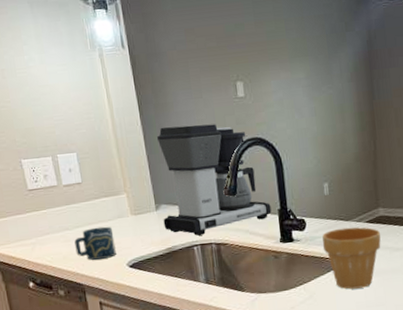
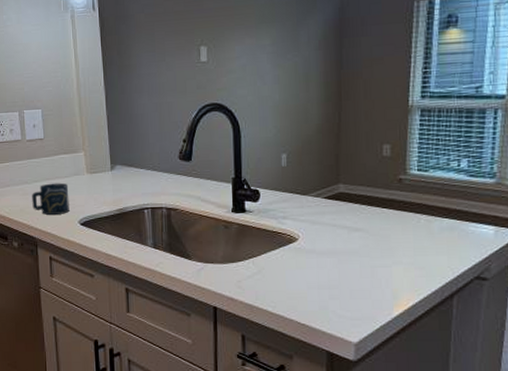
coffee maker: present [157,124,272,236] -> none [117,87,225,199]
flower pot: present [322,227,381,289] -> none [275,202,340,268]

